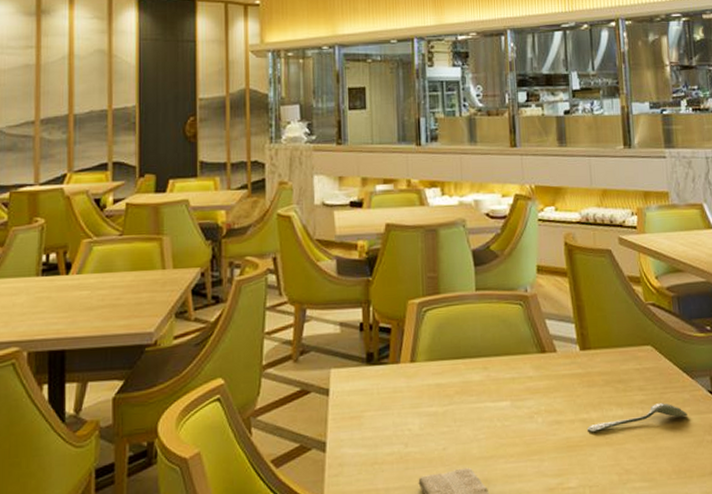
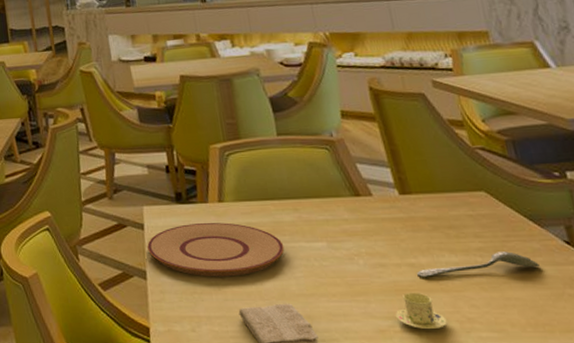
plate: none [330,384,470,445] -> present [147,222,285,277]
cup and saucer: none [564,447,608,484] -> present [395,292,447,330]

